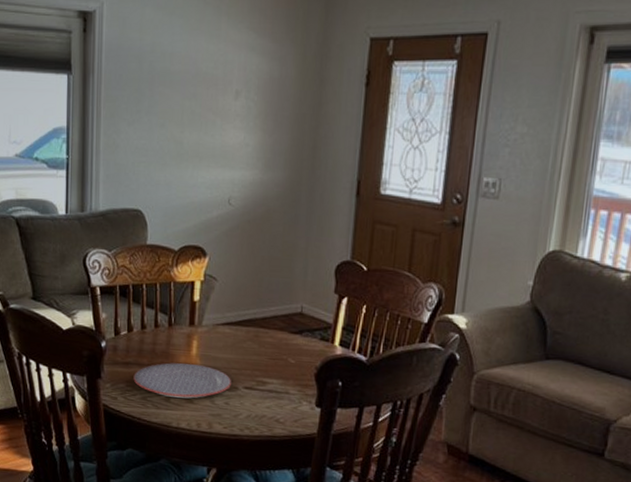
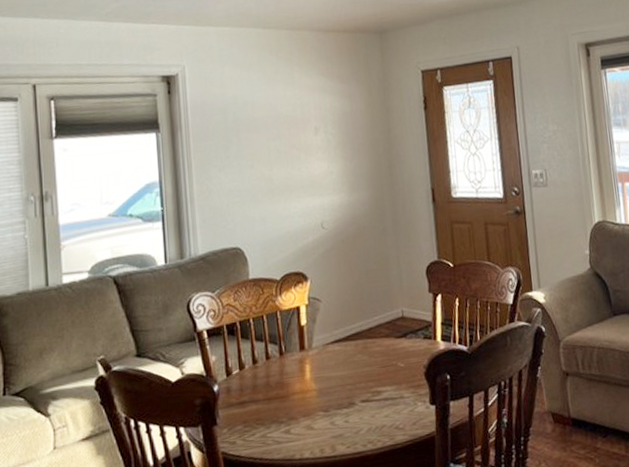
plate: present [133,362,231,399] -> none [250,388,348,429]

